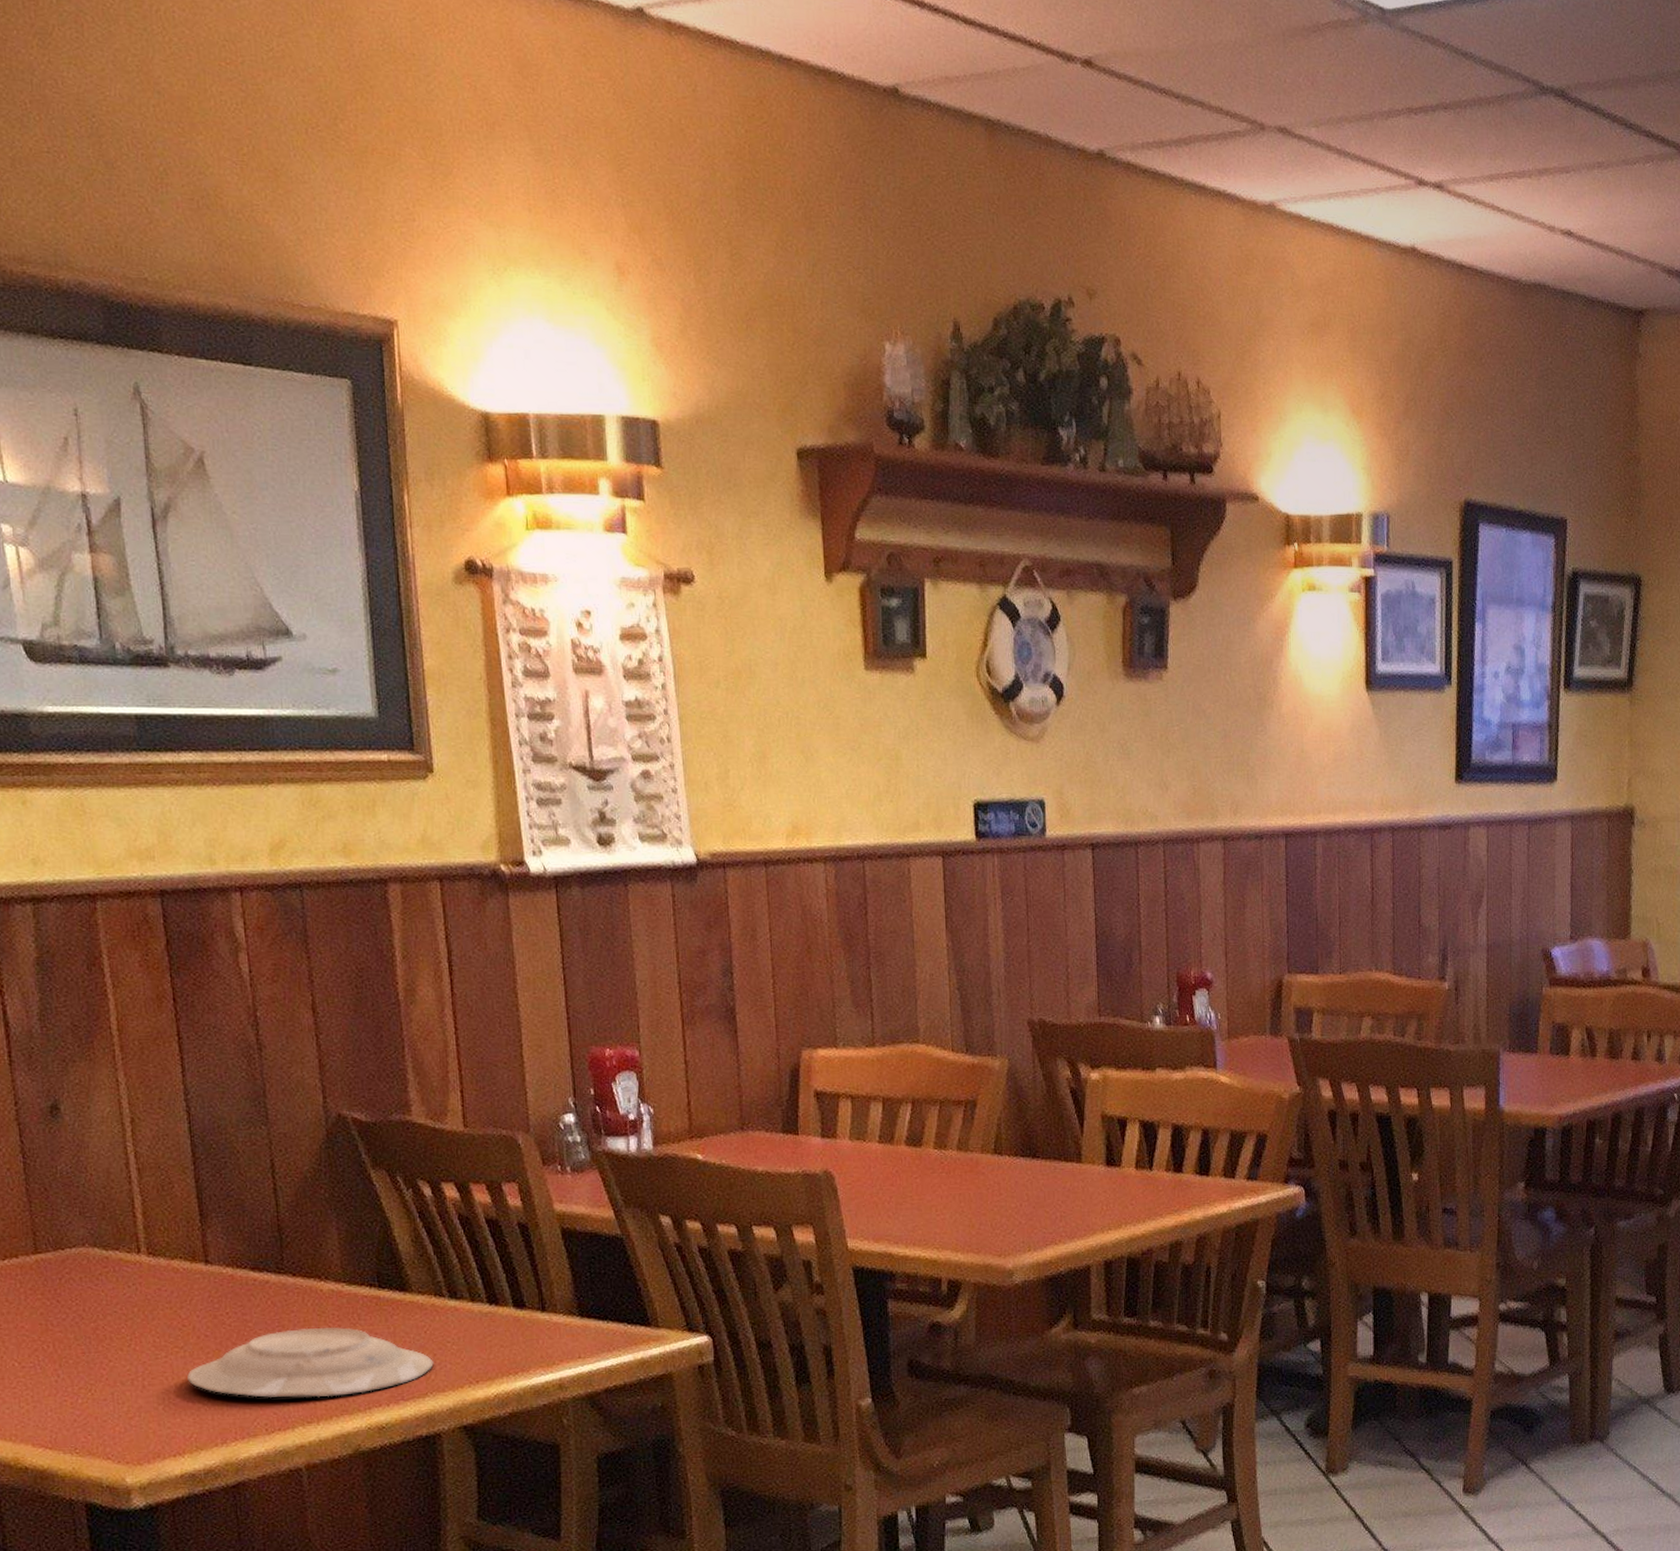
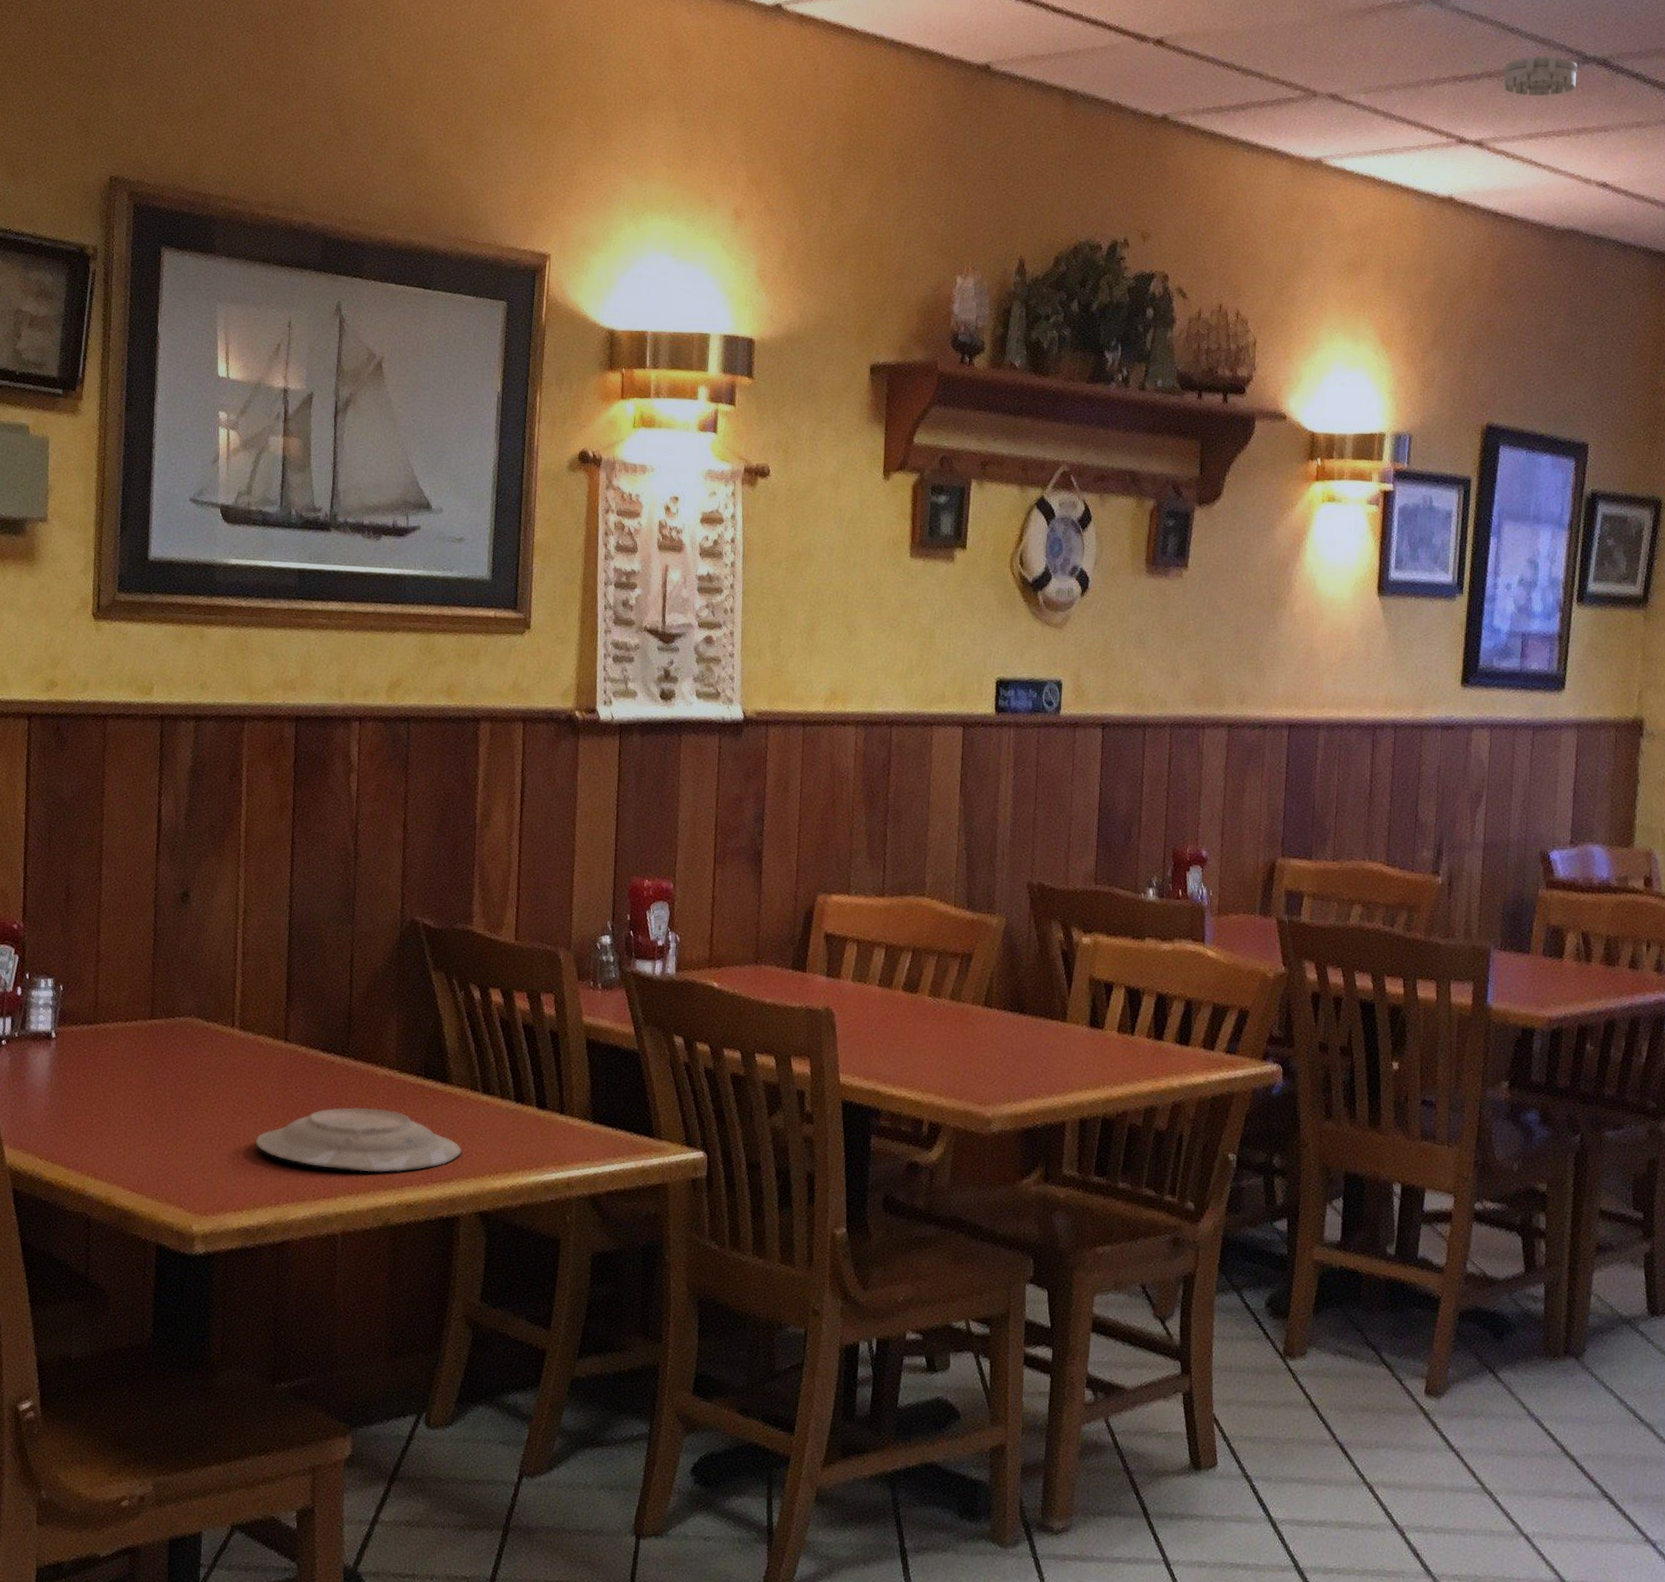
smoke detector: none [1460,85,1535,133] -> present [1503,55,1578,97]

